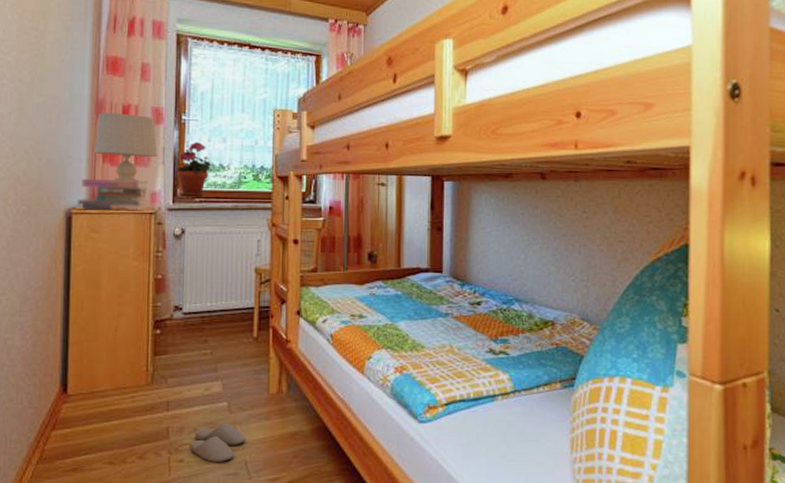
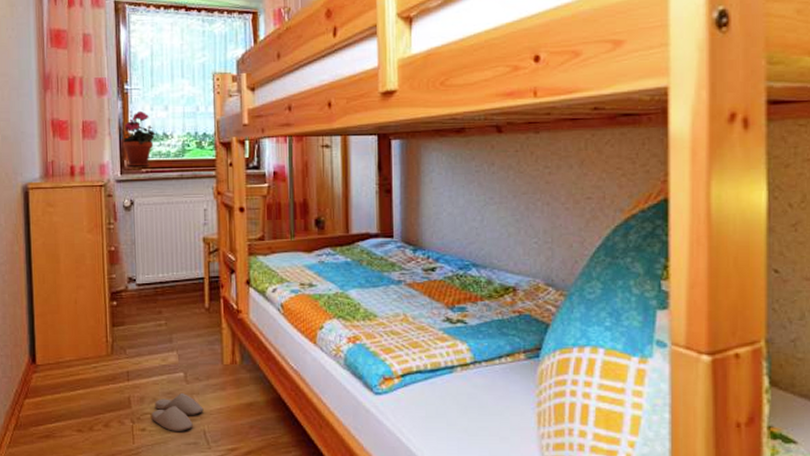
books: present [77,179,148,211] -> none [32,153,97,184]
table lamp: present [93,113,158,196] -> none [44,86,104,169]

